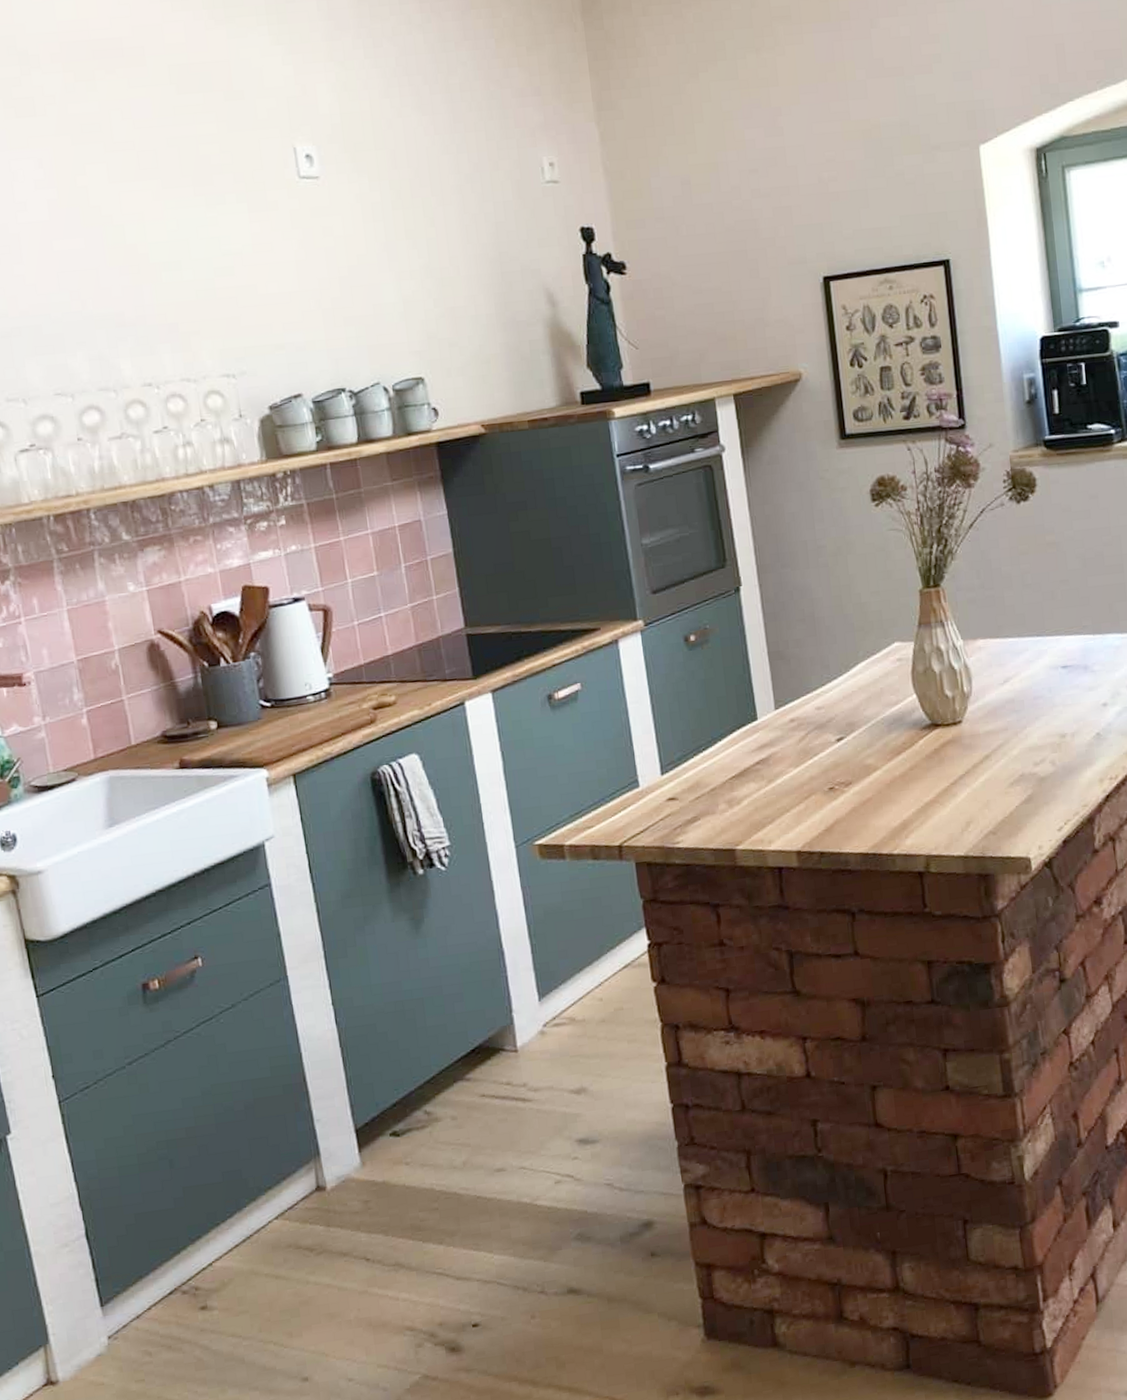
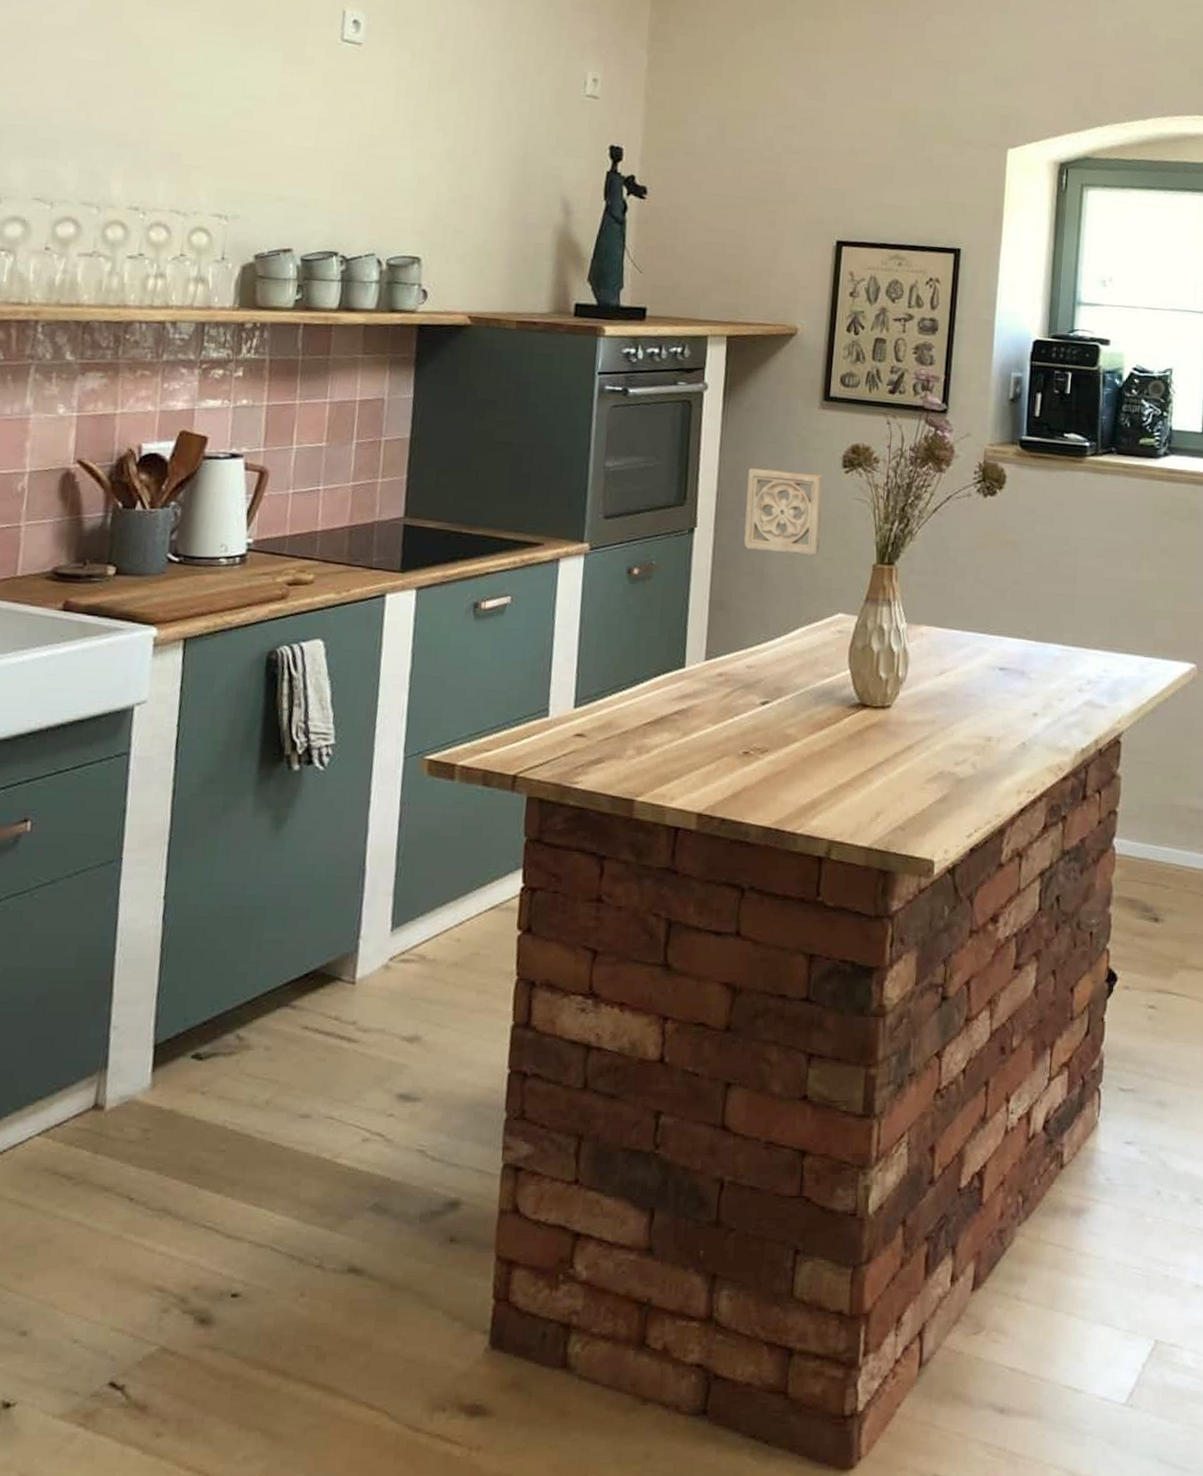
wall ornament: none [781,512,864,598] -> present [743,467,823,556]

